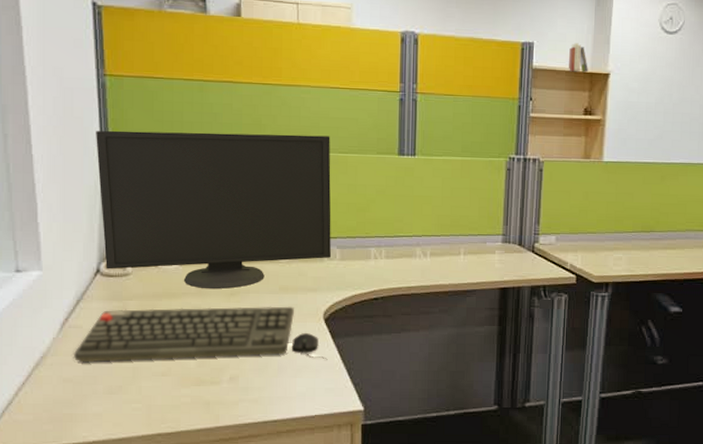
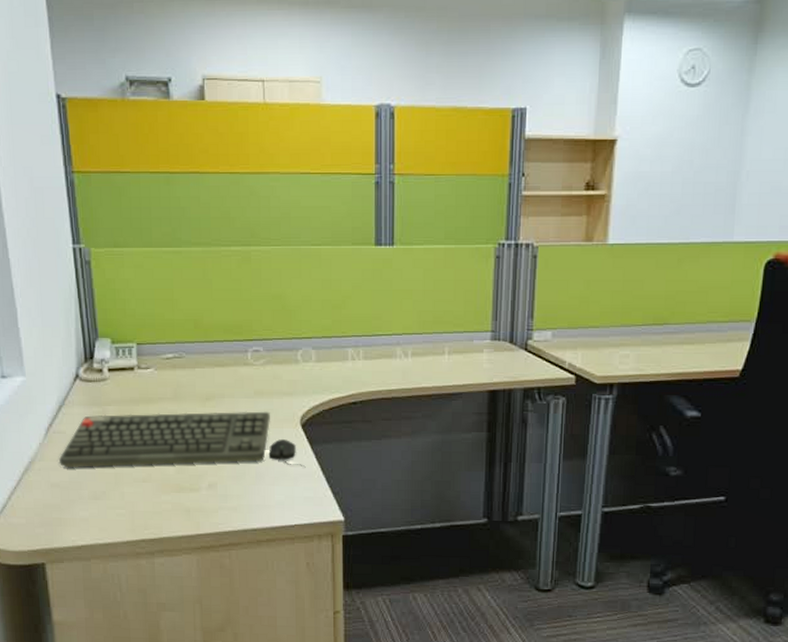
computer monitor: present [96,130,331,289] -> none [67,227,306,393]
books: present [569,43,588,74] -> none [567,105,591,141]

